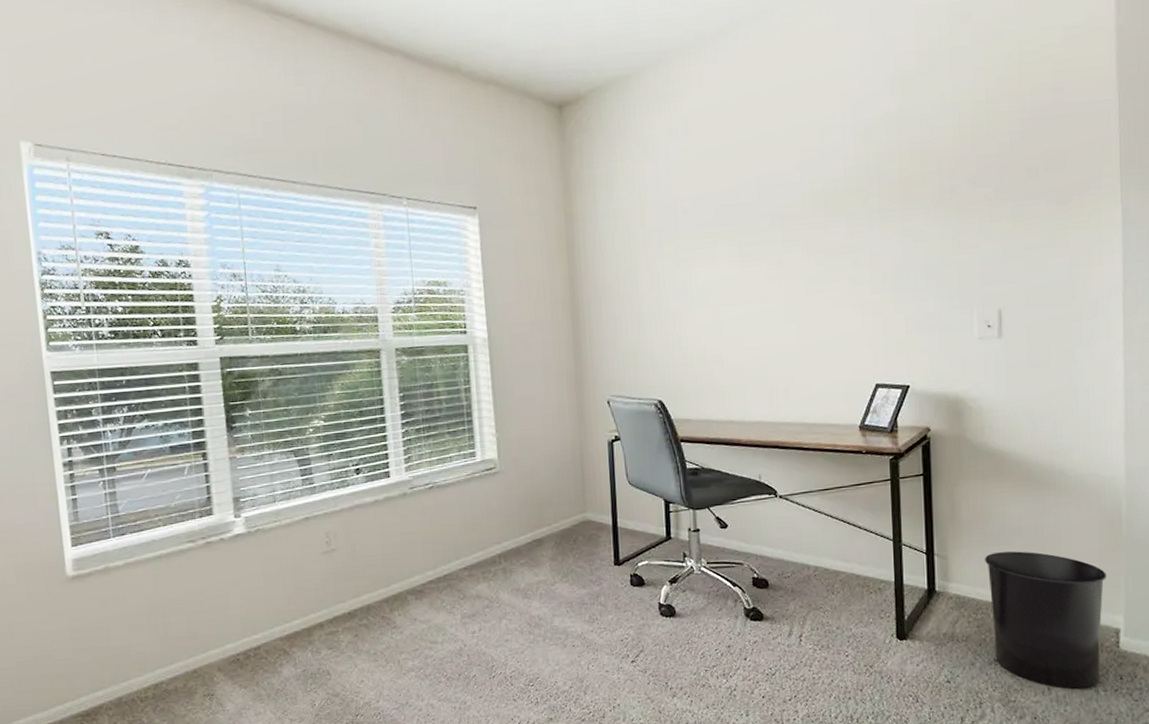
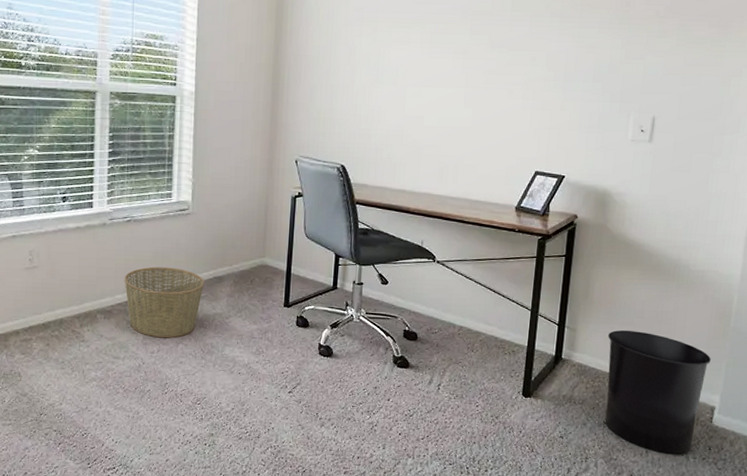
basket: none [432,534,523,615] -> present [124,267,204,338]

